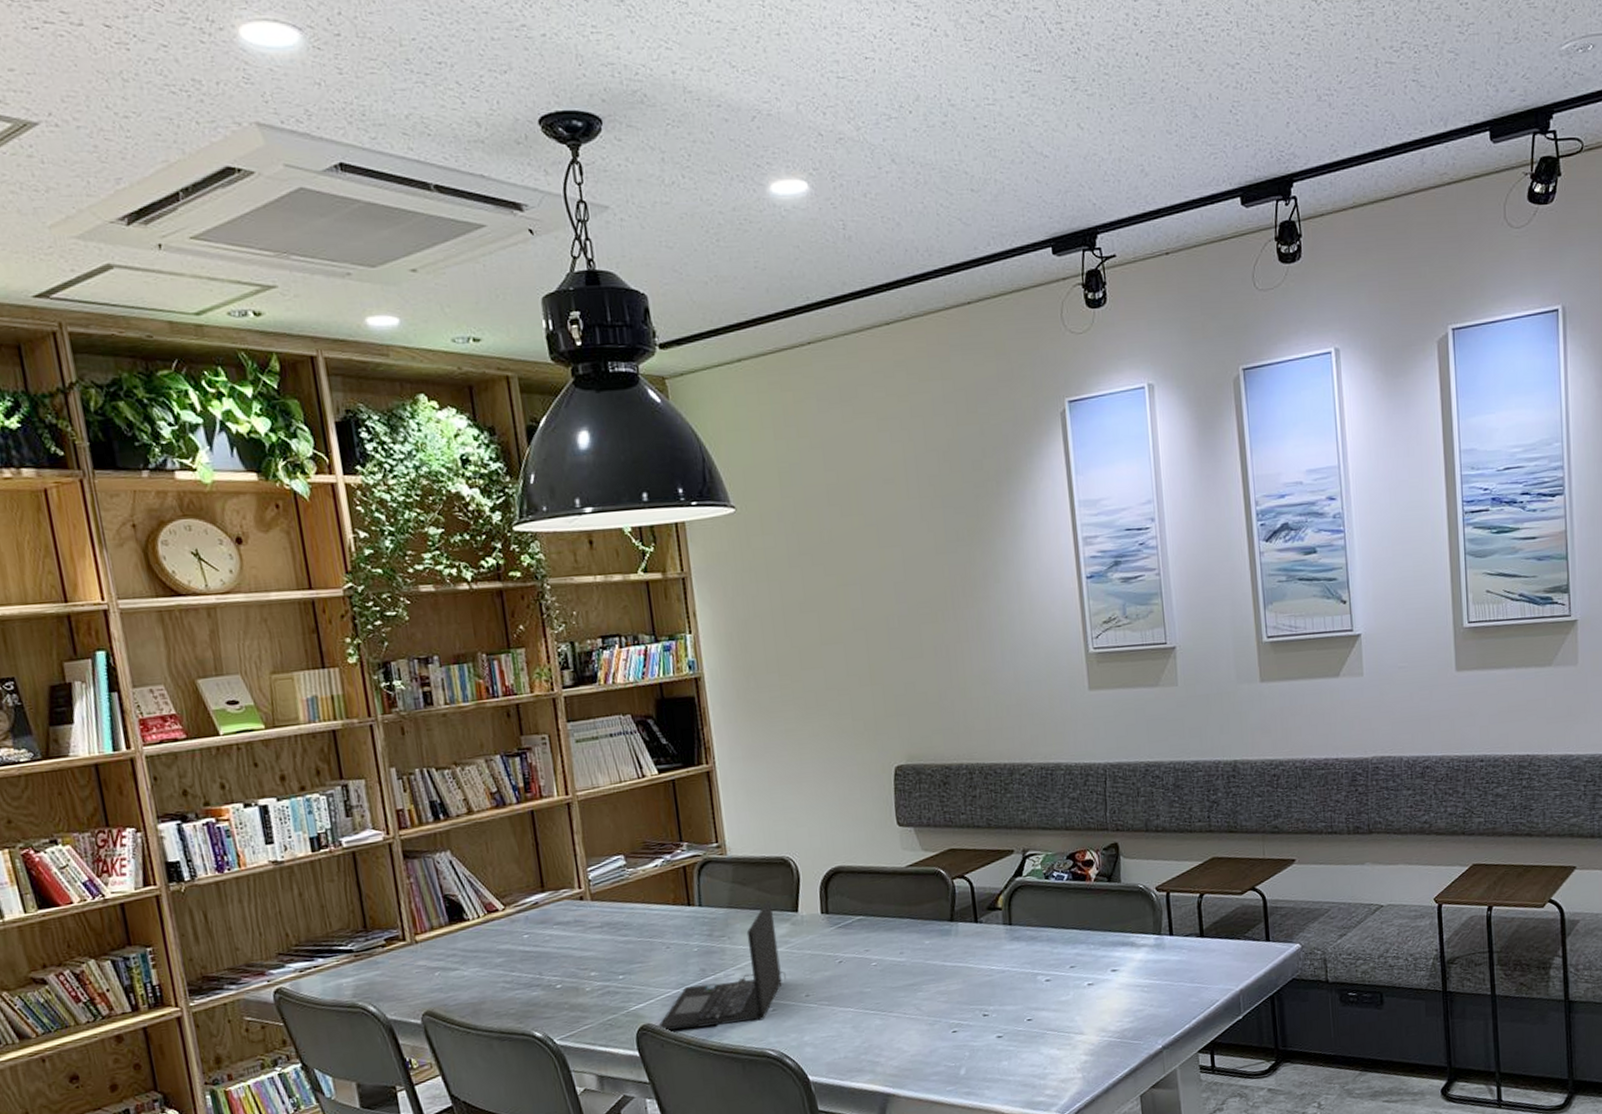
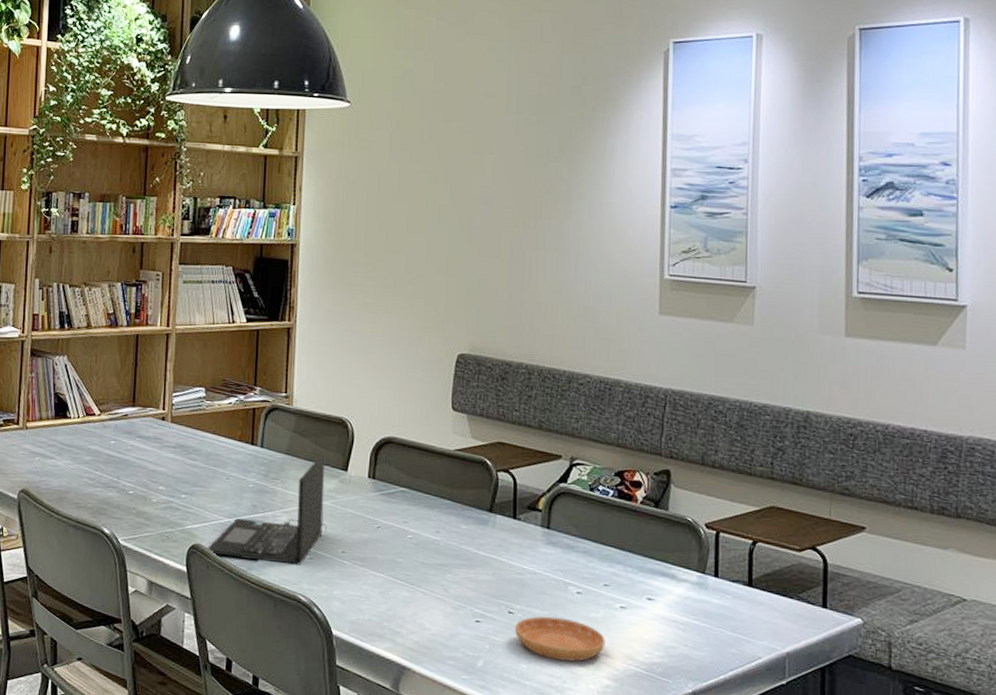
saucer: none [991,1008,1079,1050] -> present [514,616,606,662]

